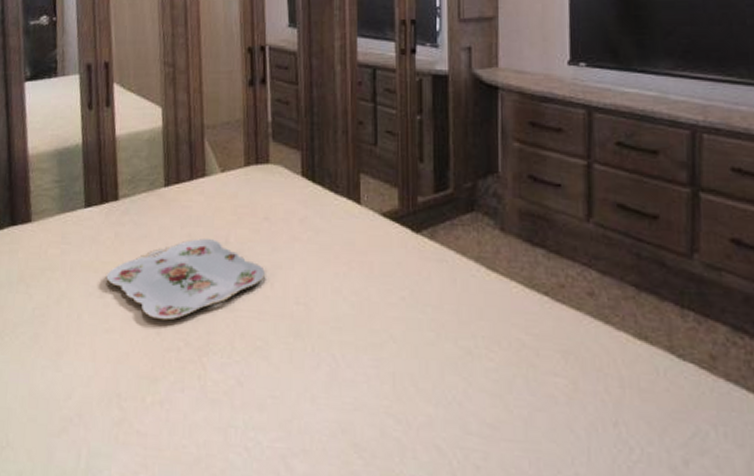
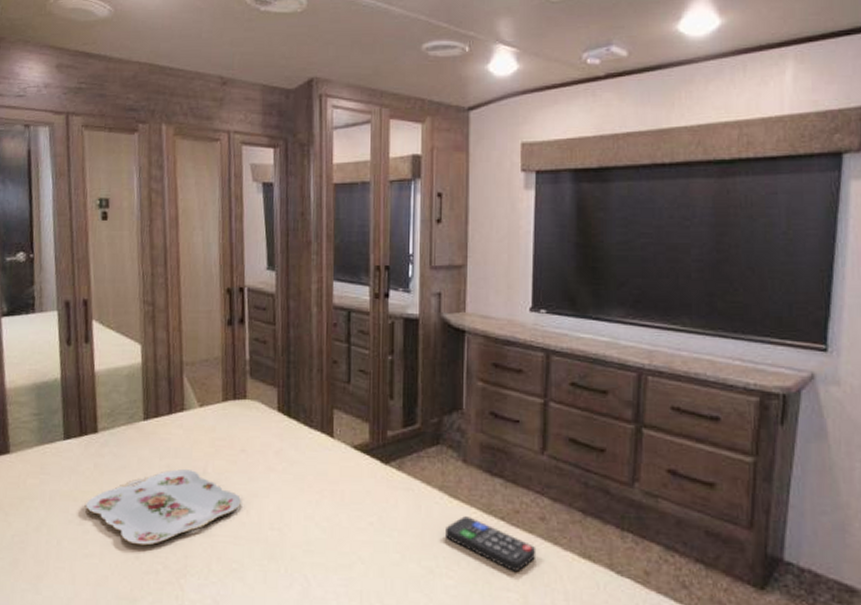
remote control: none [484,291,586,355] -> present [446,516,536,573]

